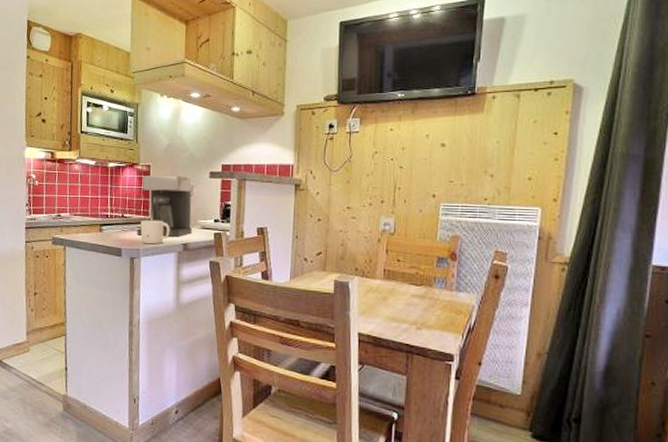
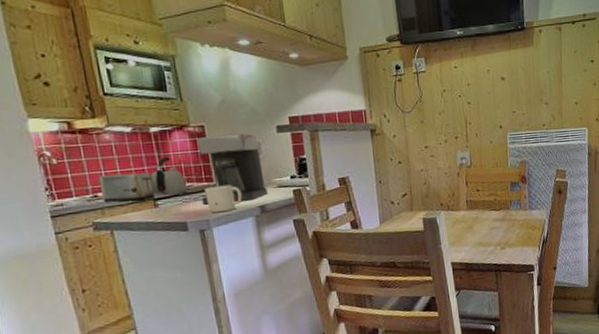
toaster: none [63,199,103,225] -> present [98,172,155,204]
kettle: none [101,188,128,224] -> present [150,156,188,196]

